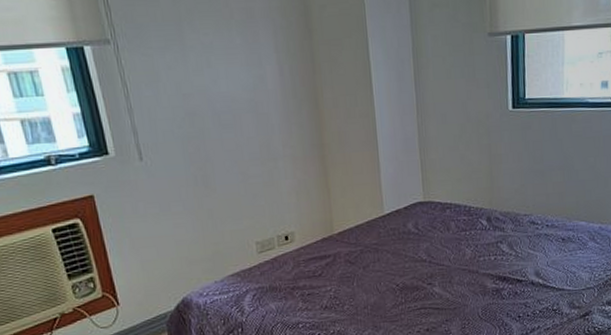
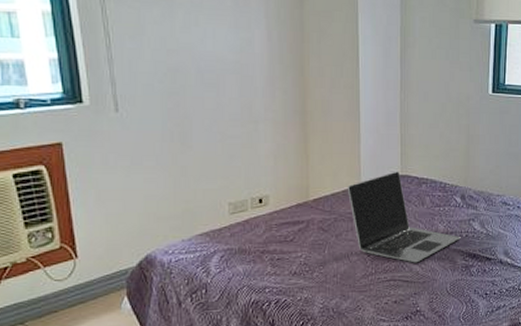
laptop: none [370,198,489,290] -> present [347,171,461,263]

